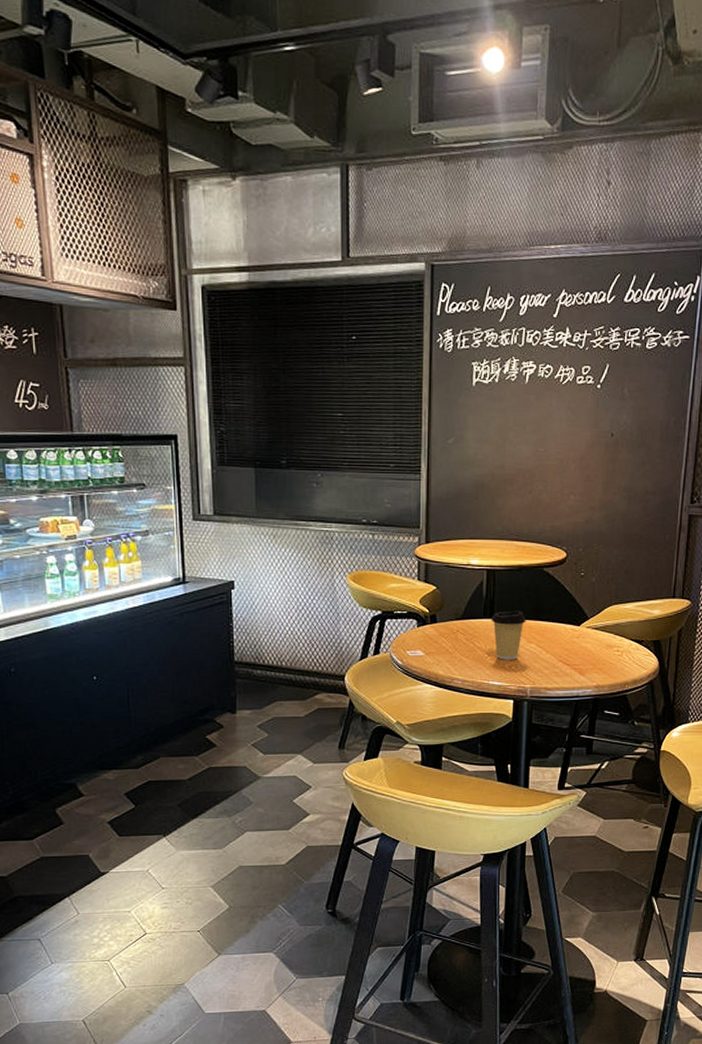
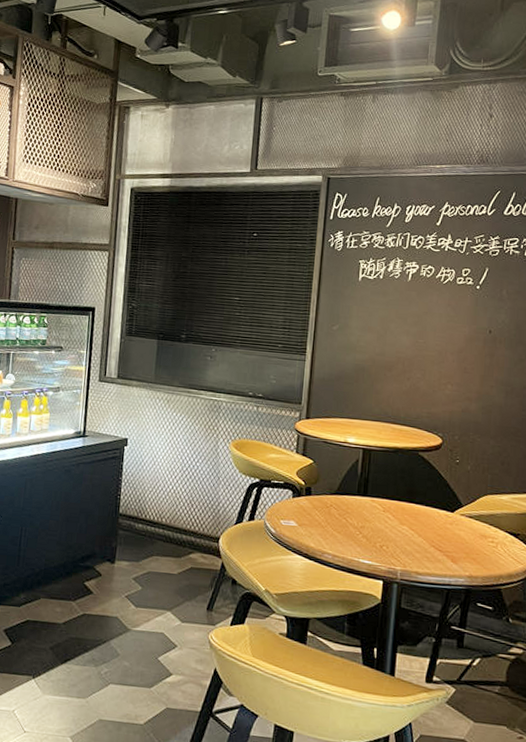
coffee cup: present [491,611,526,660] -> none [364,490,399,540]

